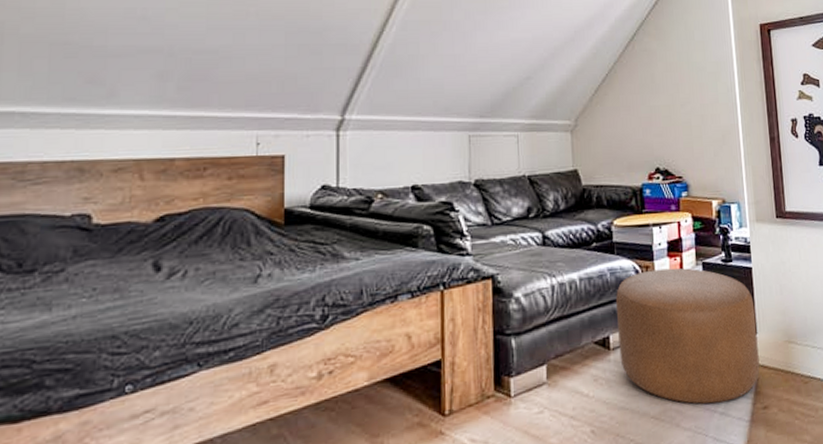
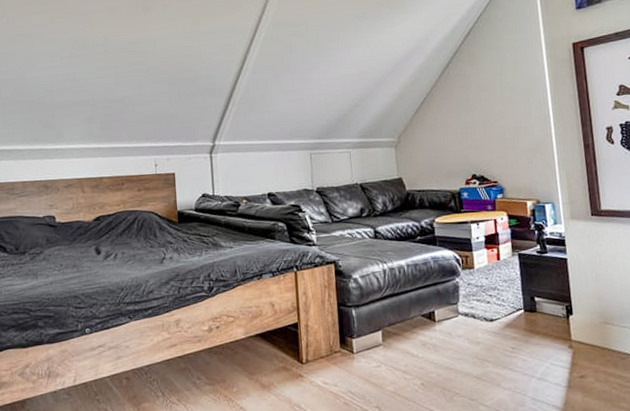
ottoman: present [615,267,760,404] -> none [439,257,576,370]

